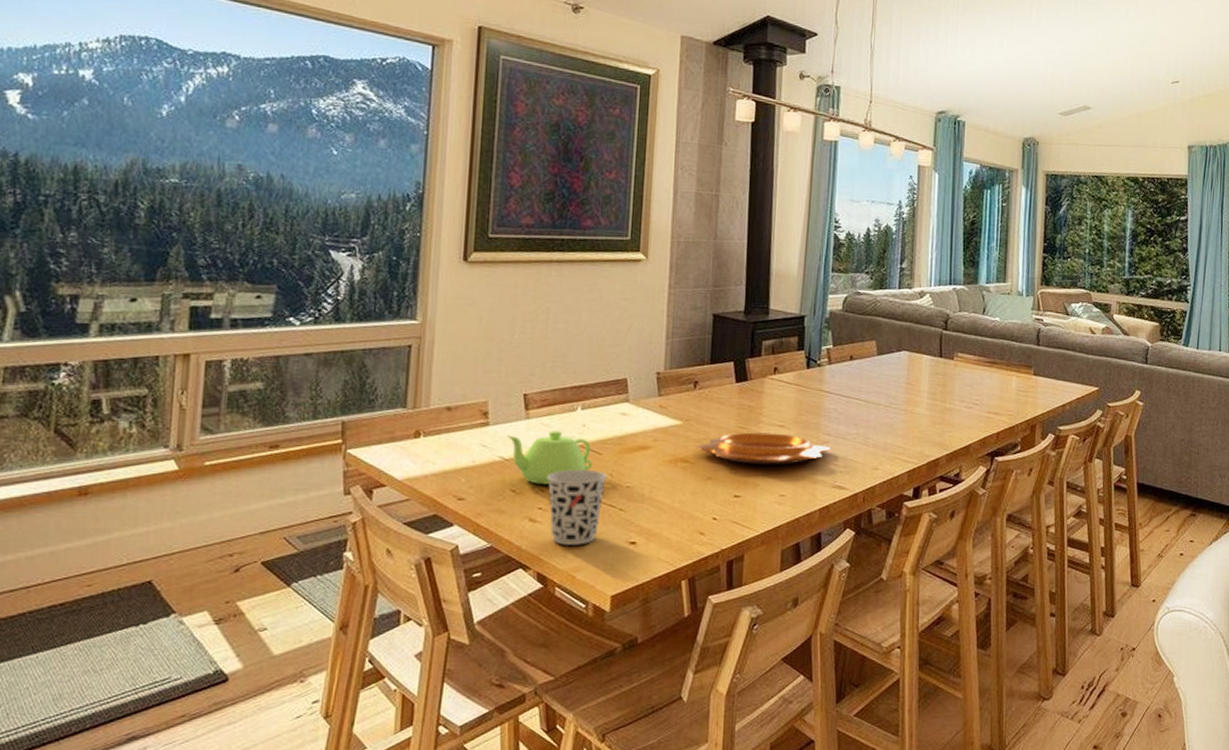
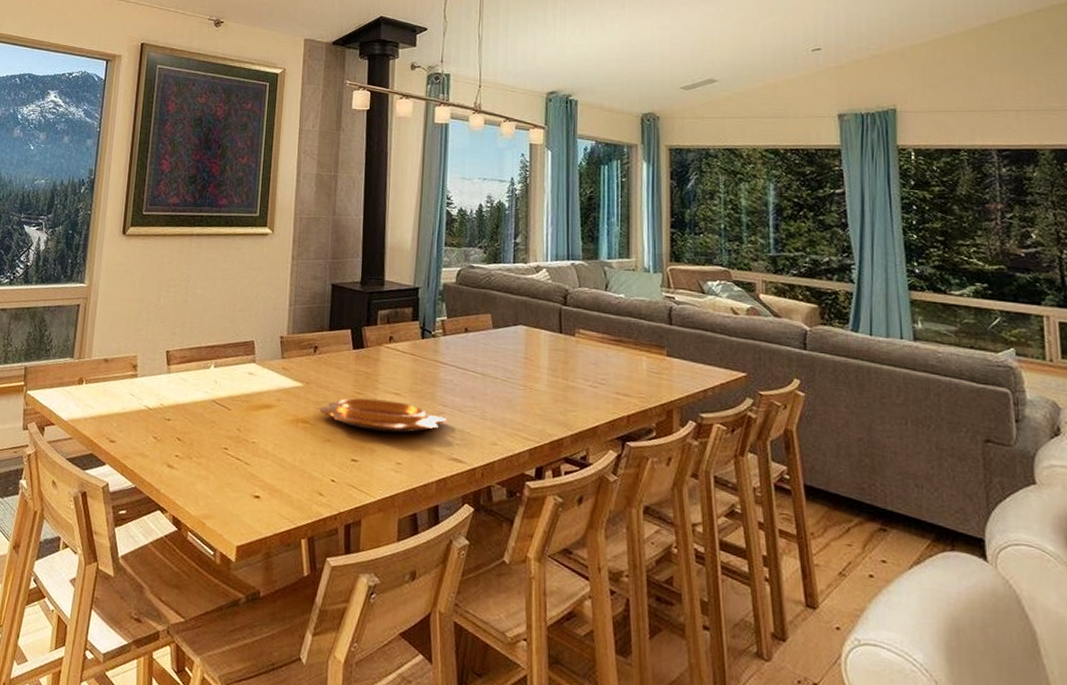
teapot: present [507,431,593,485] -> none [152,385,223,435]
cup: present [547,469,607,545] -> none [183,422,235,494]

